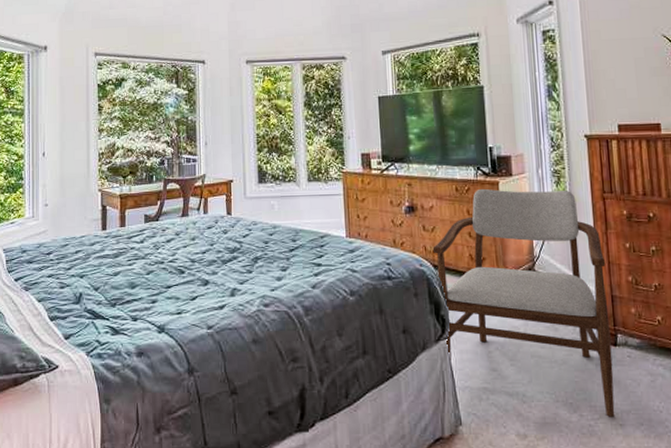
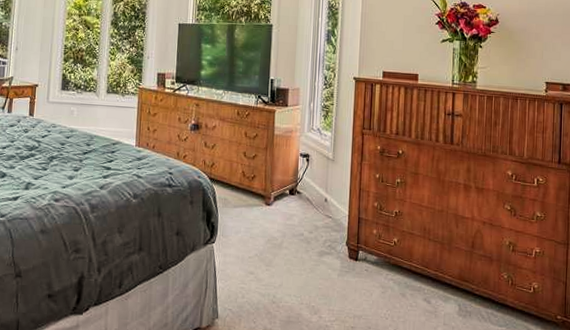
armchair: present [432,188,615,417] -> none [211,115,358,320]

